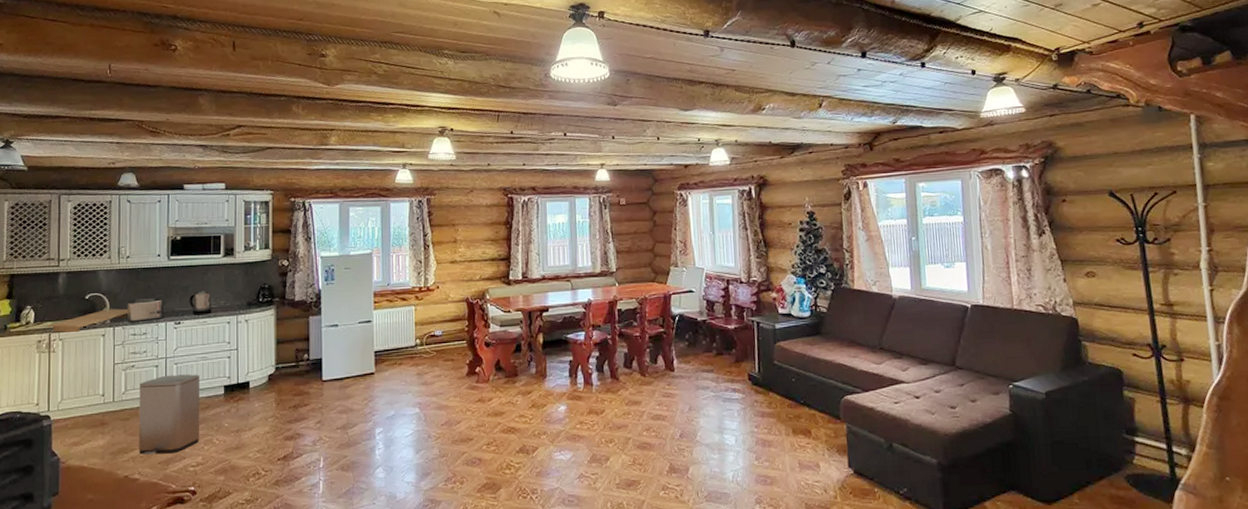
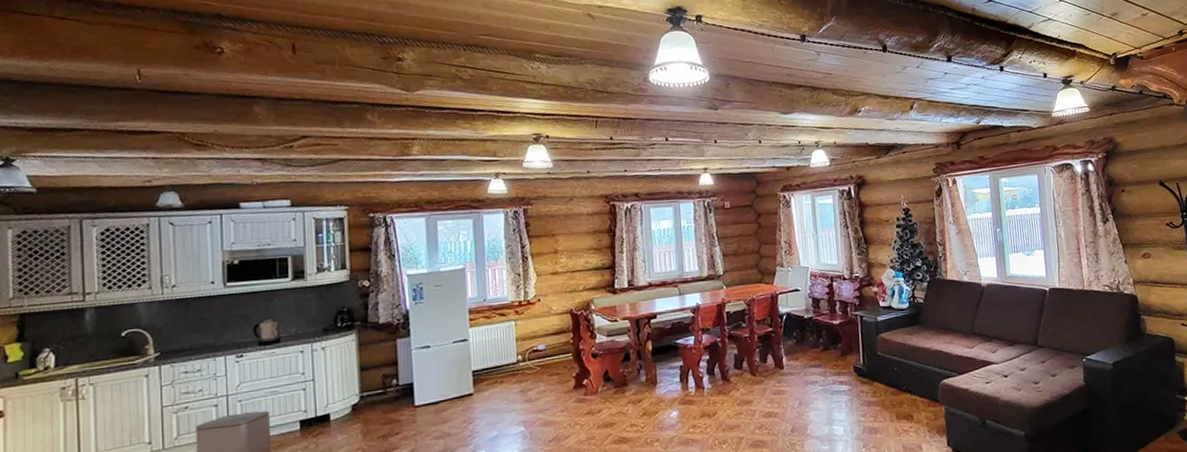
cutting board: present [47,308,129,333] -> none [72,344,178,377]
toaster: present [126,297,167,323] -> none [174,328,226,360]

